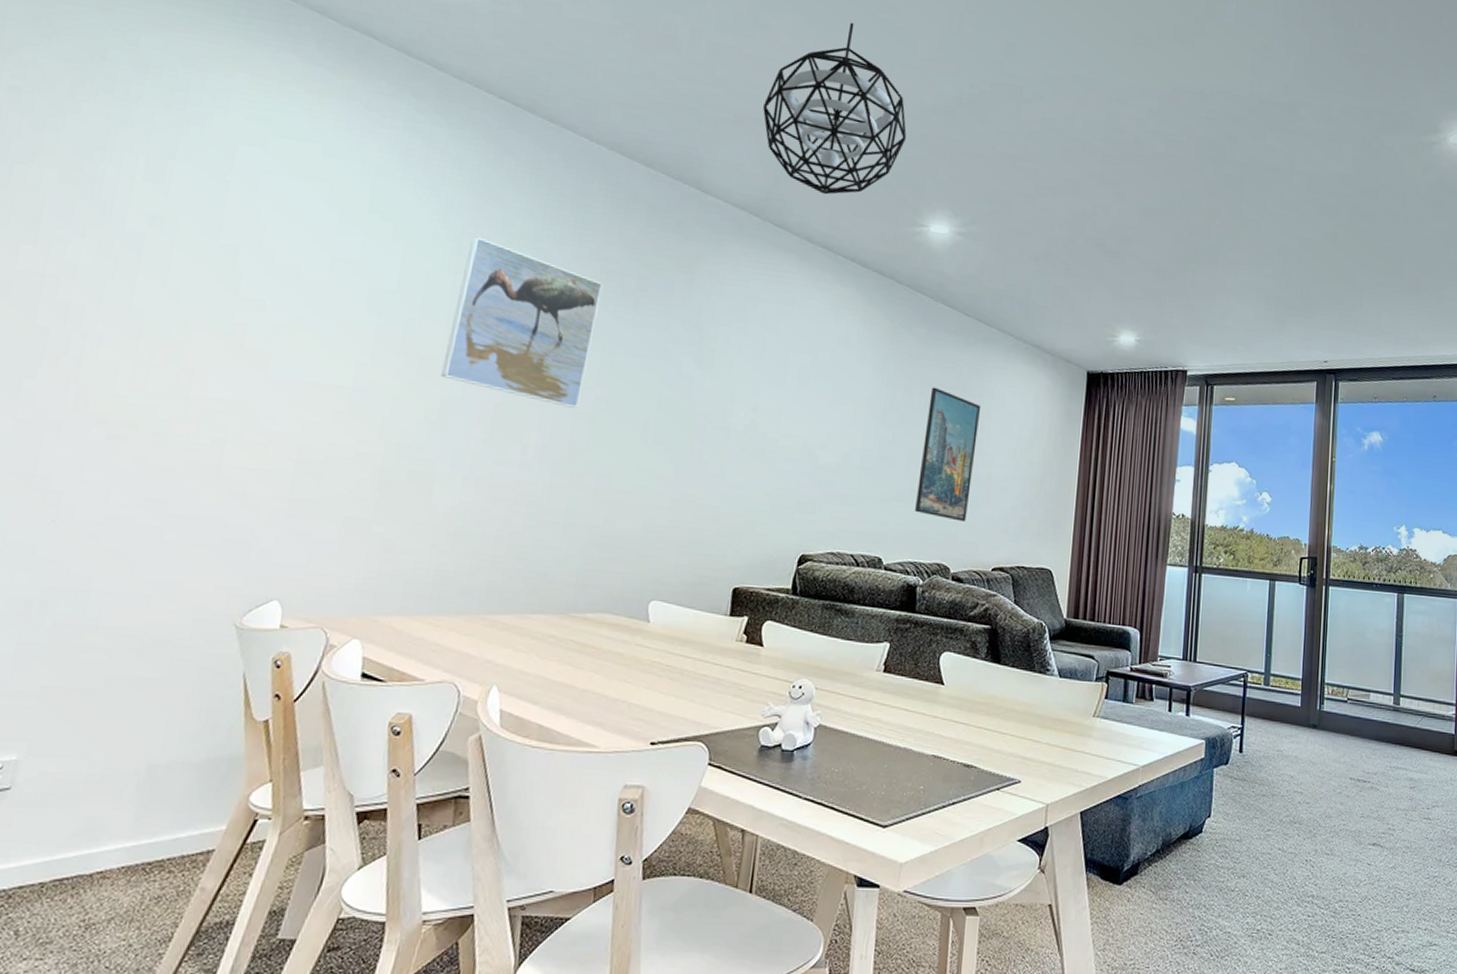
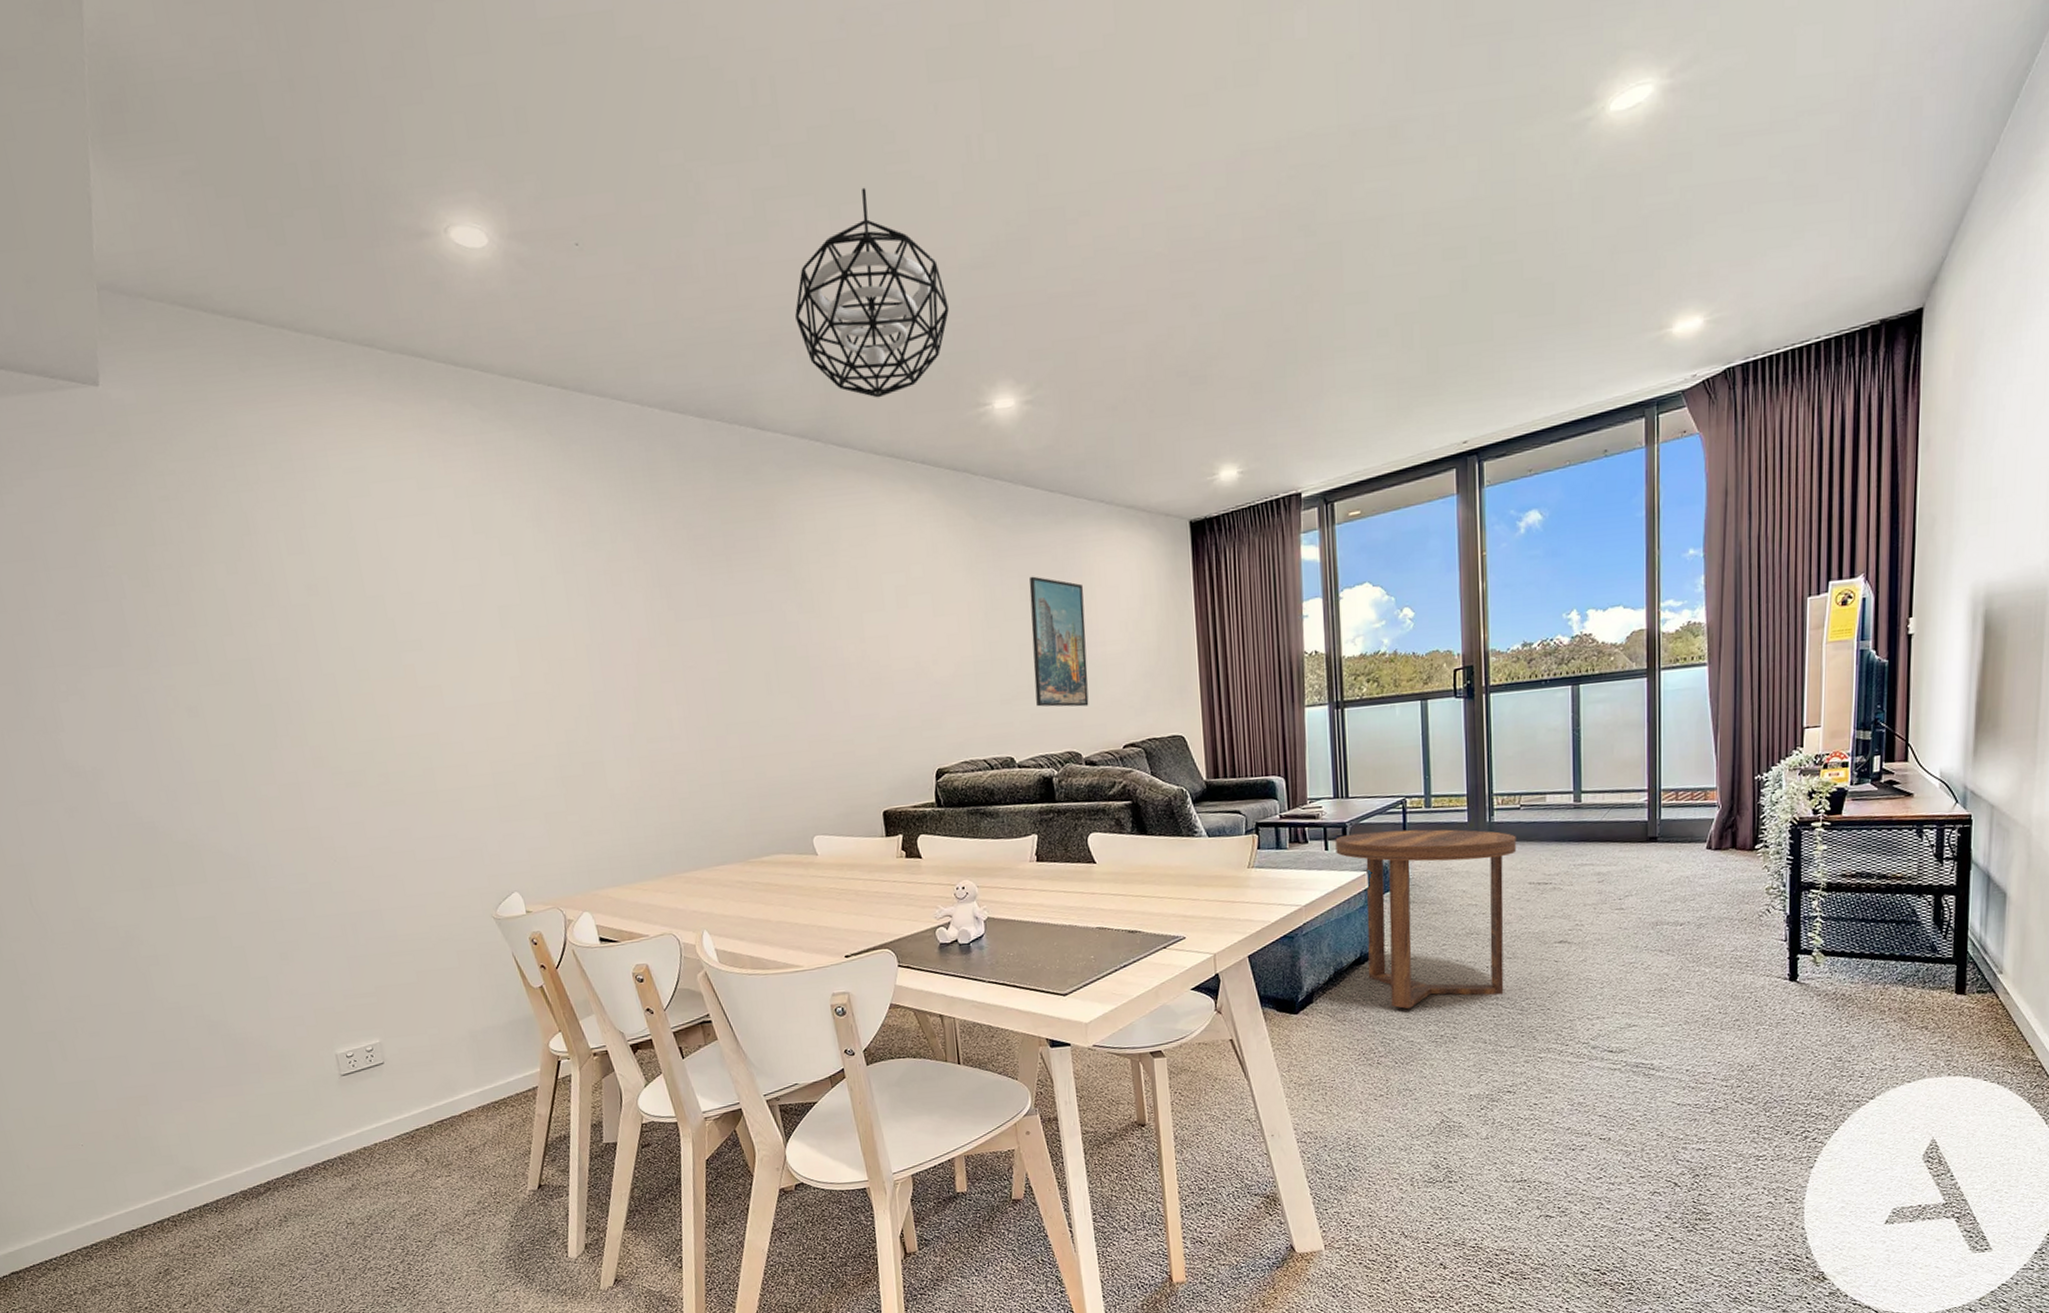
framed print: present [441,236,603,408] -> none [567,533,705,677]
side table: none [1178,699,1342,896] -> present [1335,829,1517,1009]

